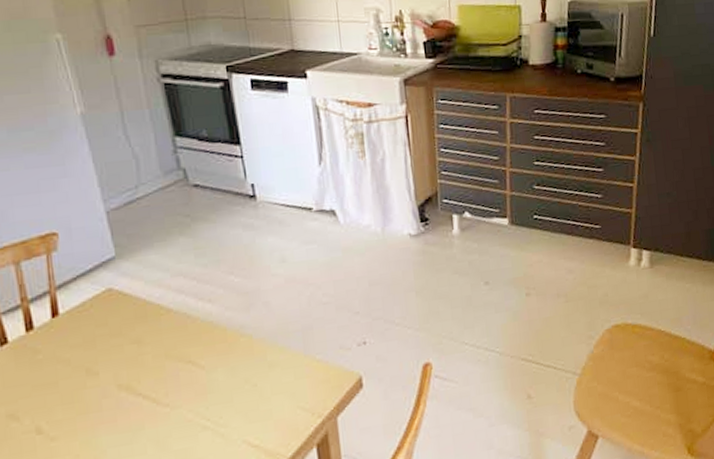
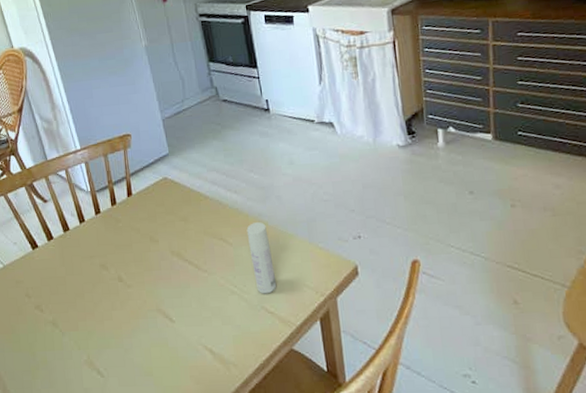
bottle: none [224,336,263,425] -> present [246,222,277,294]

